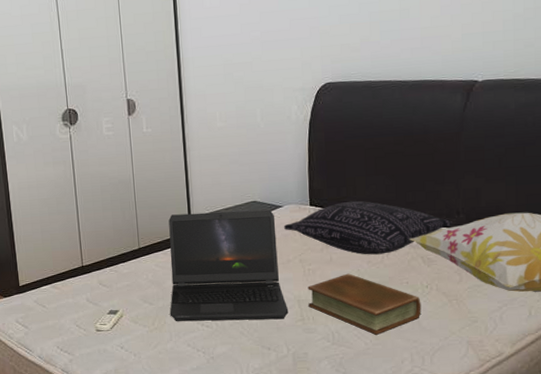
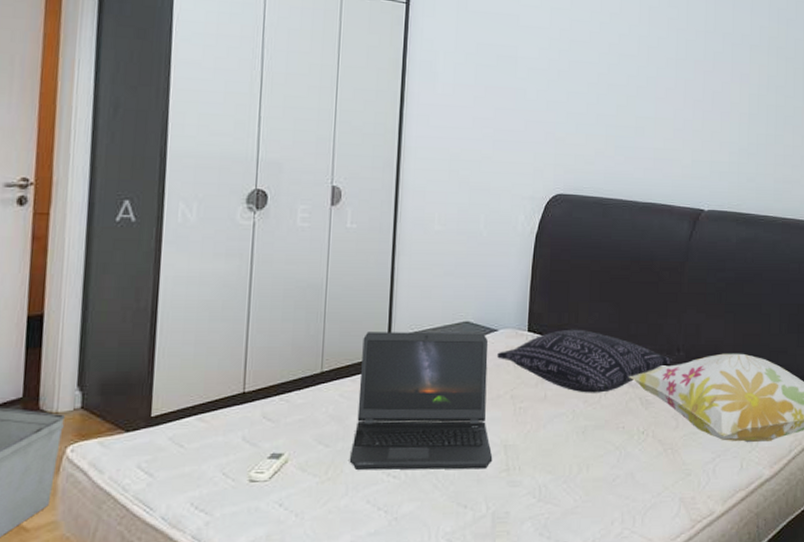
book: present [308,273,421,335] -> none [516,414,636,490]

